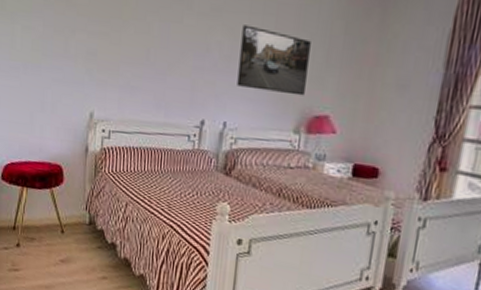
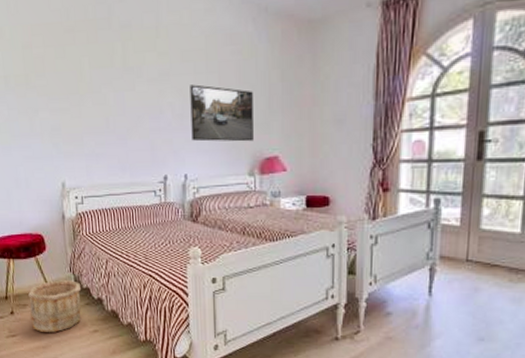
wooden bucket: none [37,217,96,273] -> present [27,280,82,333]

